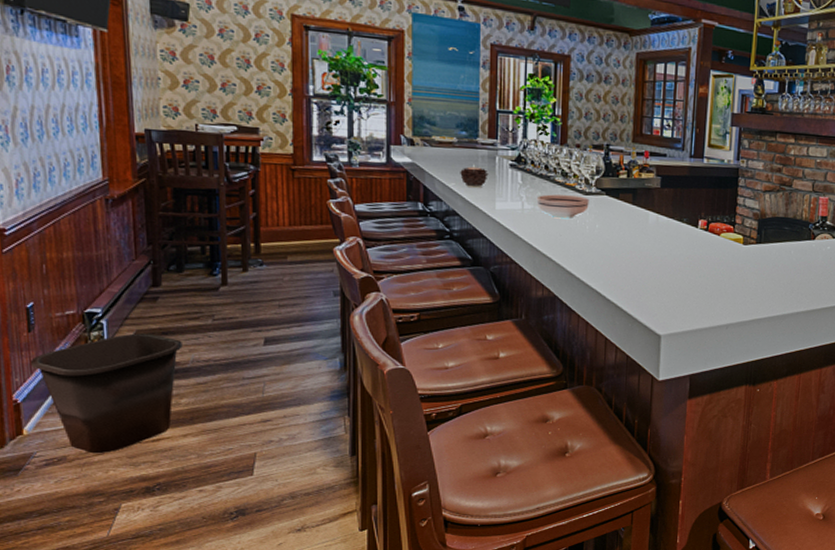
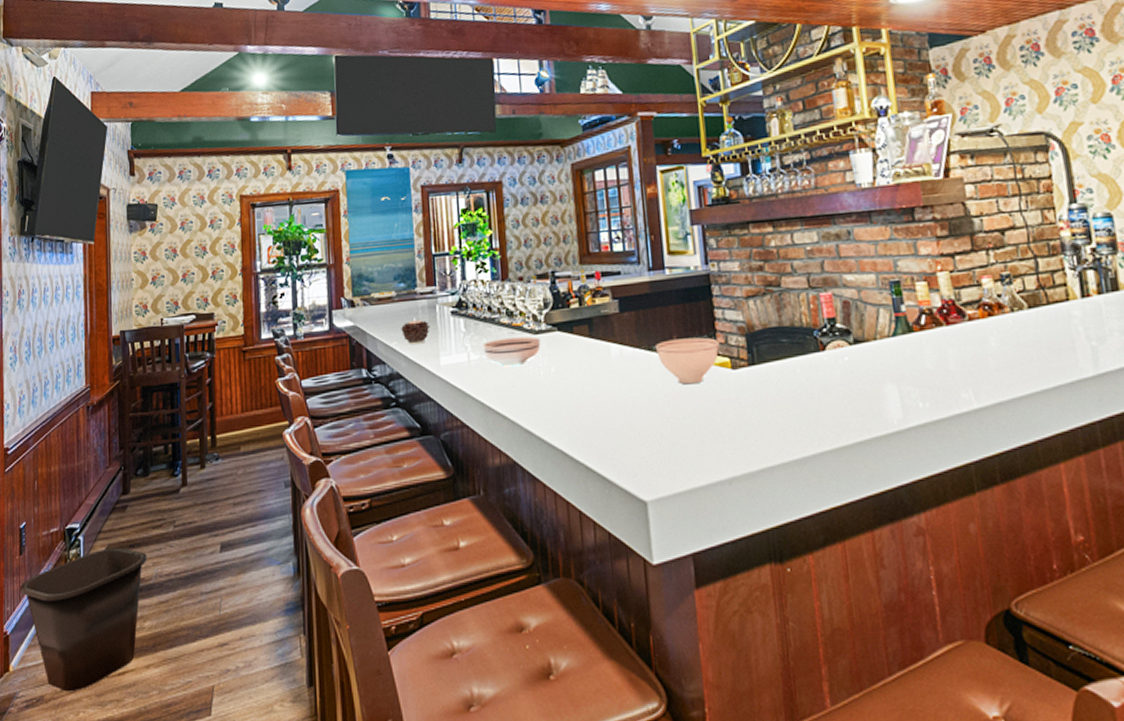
bowl: none [685,215,738,252] -> present [654,337,720,385]

